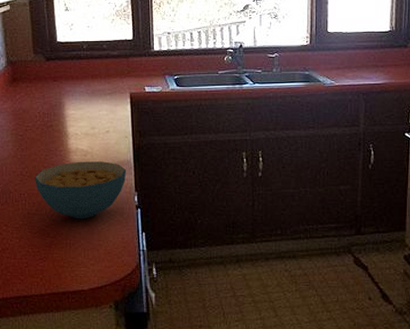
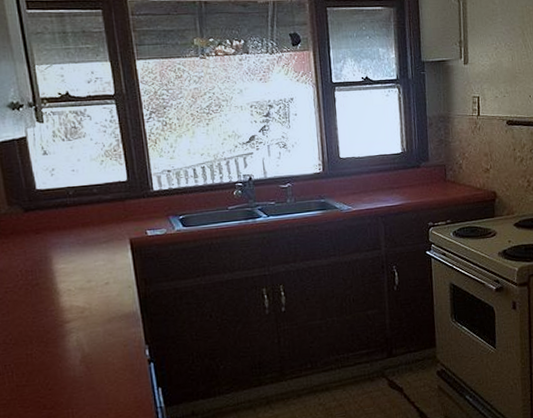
cereal bowl: present [34,161,127,219] -> none [21,316,134,384]

